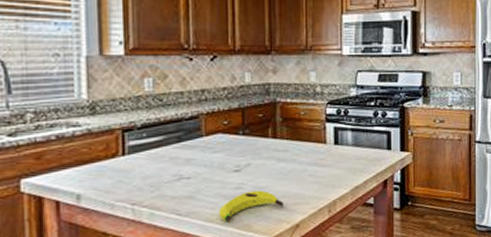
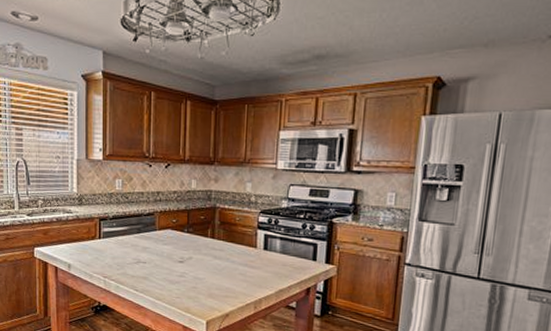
banana: present [218,190,283,221] -> none [165,280,217,302]

